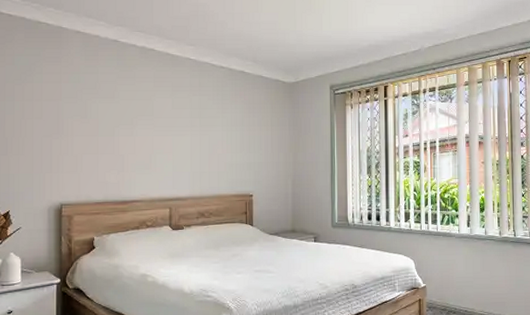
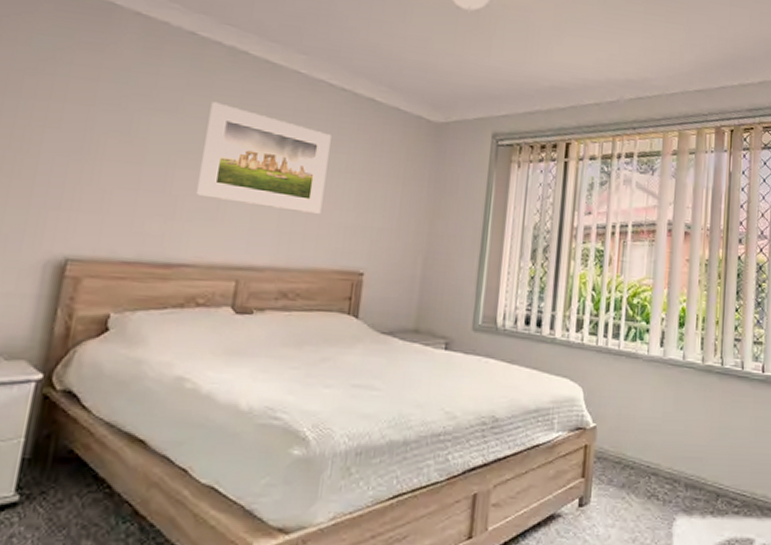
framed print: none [135,87,218,157] -> present [197,102,331,214]

